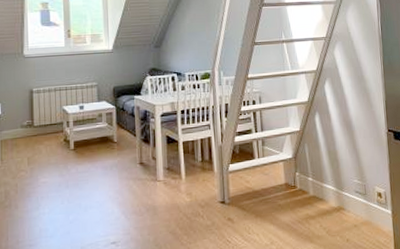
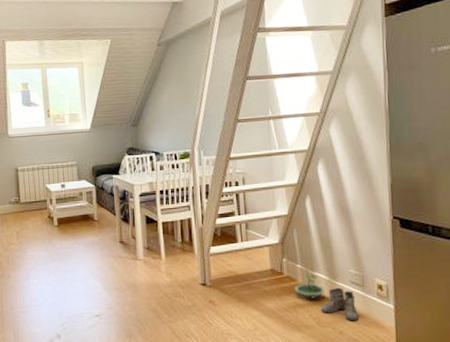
terrarium: none [306,181,334,210] -> present [294,268,325,299]
boots: none [330,197,366,229] -> present [321,287,363,322]

